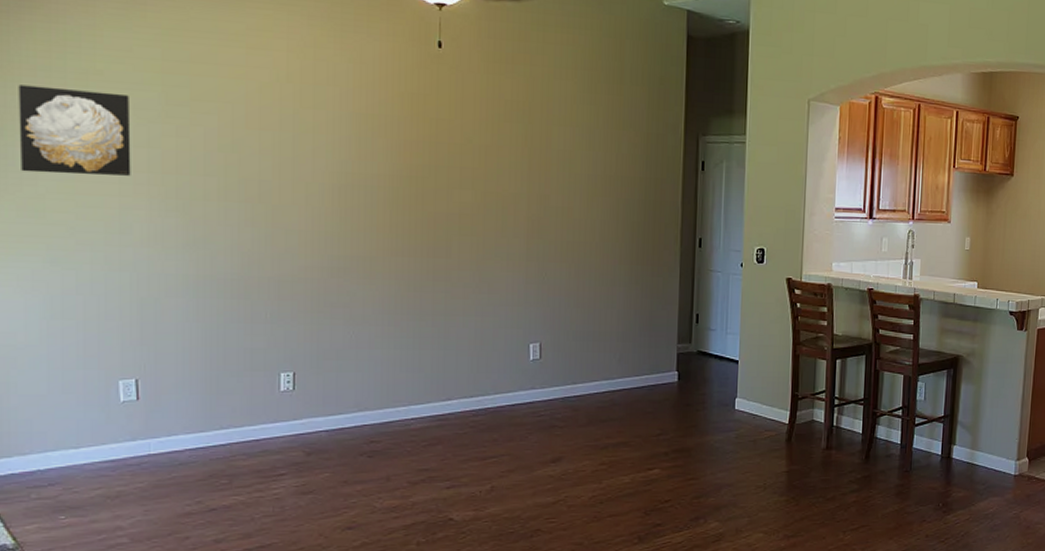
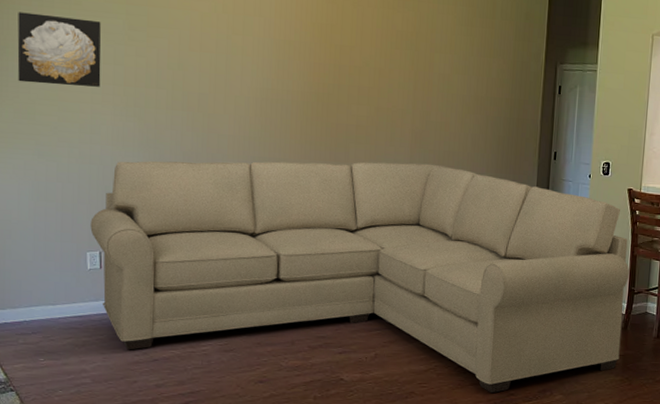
sofa: none [122,256,792,525] -> present [90,160,630,394]

